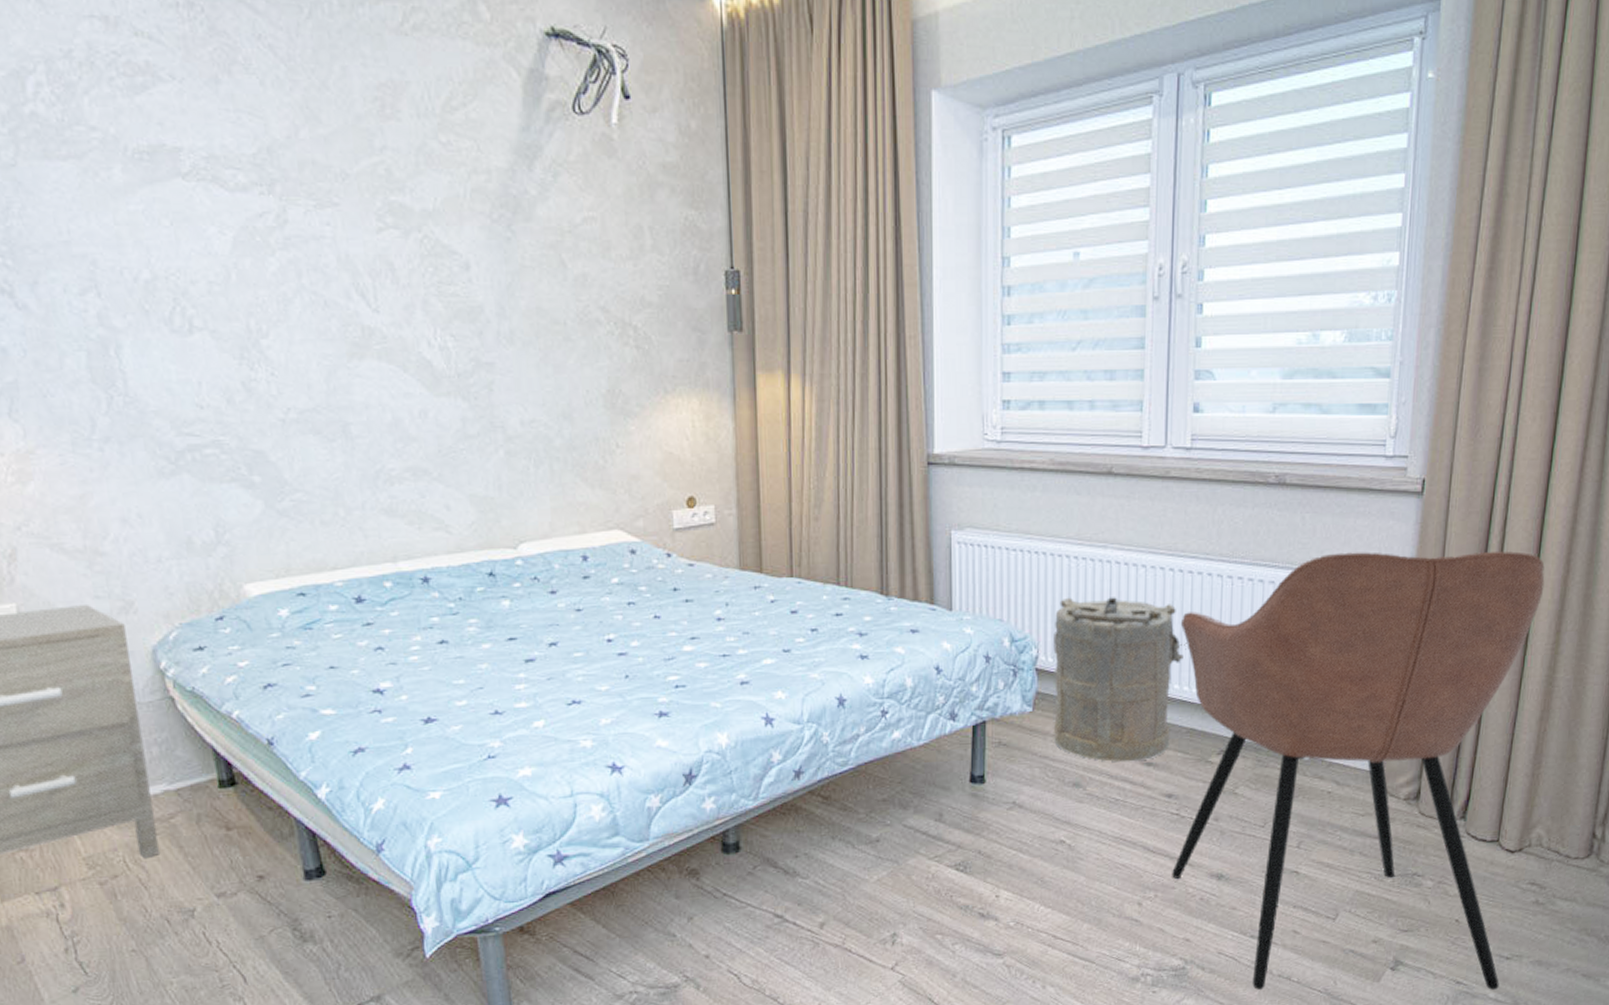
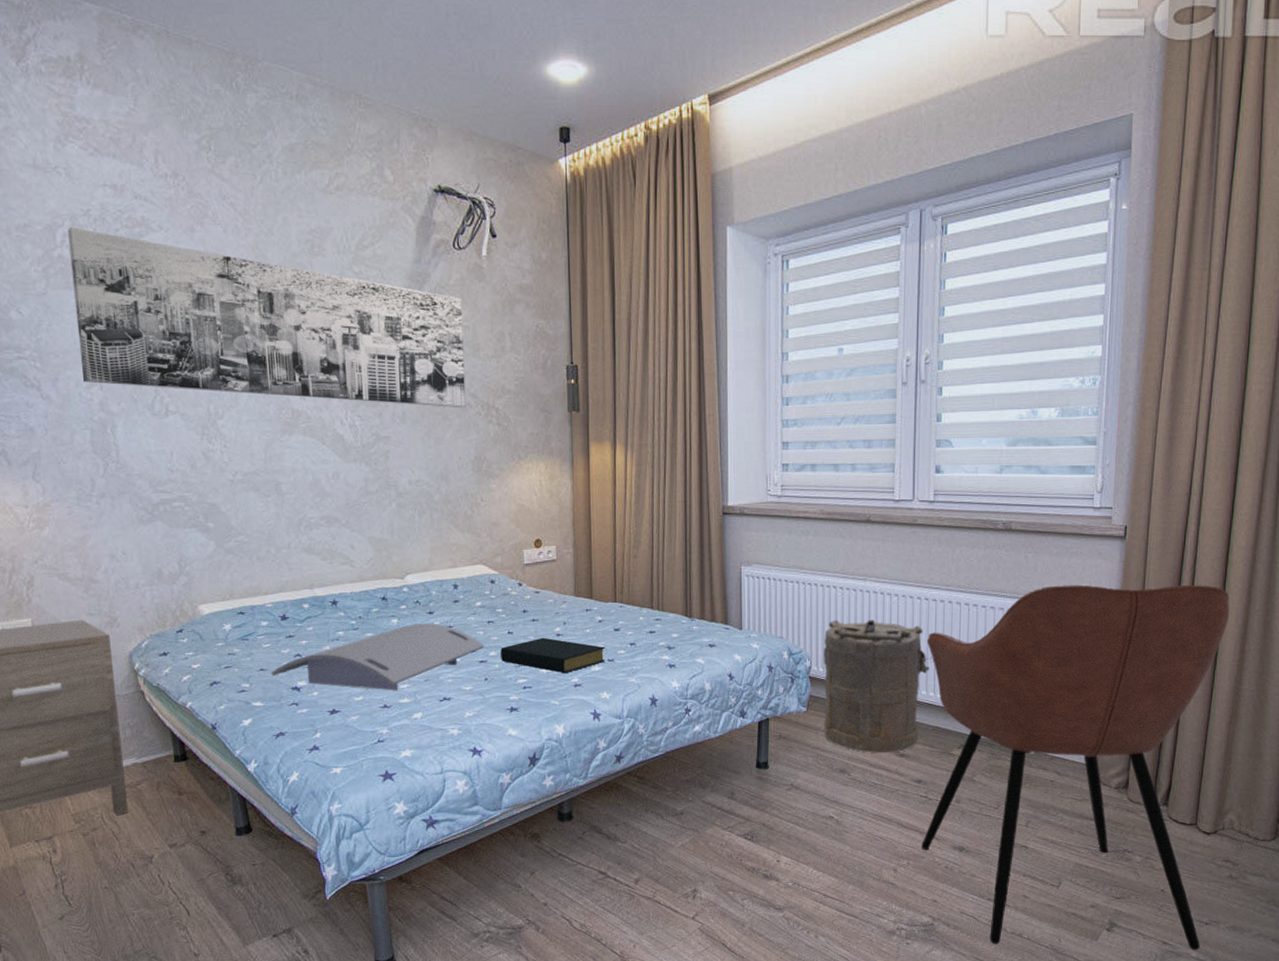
wall art: none [42,74,594,326] -> present [68,227,466,408]
serving tray: none [344,605,624,693] -> present [271,623,484,691]
hardback book: none [645,622,781,668] -> present [501,637,606,674]

